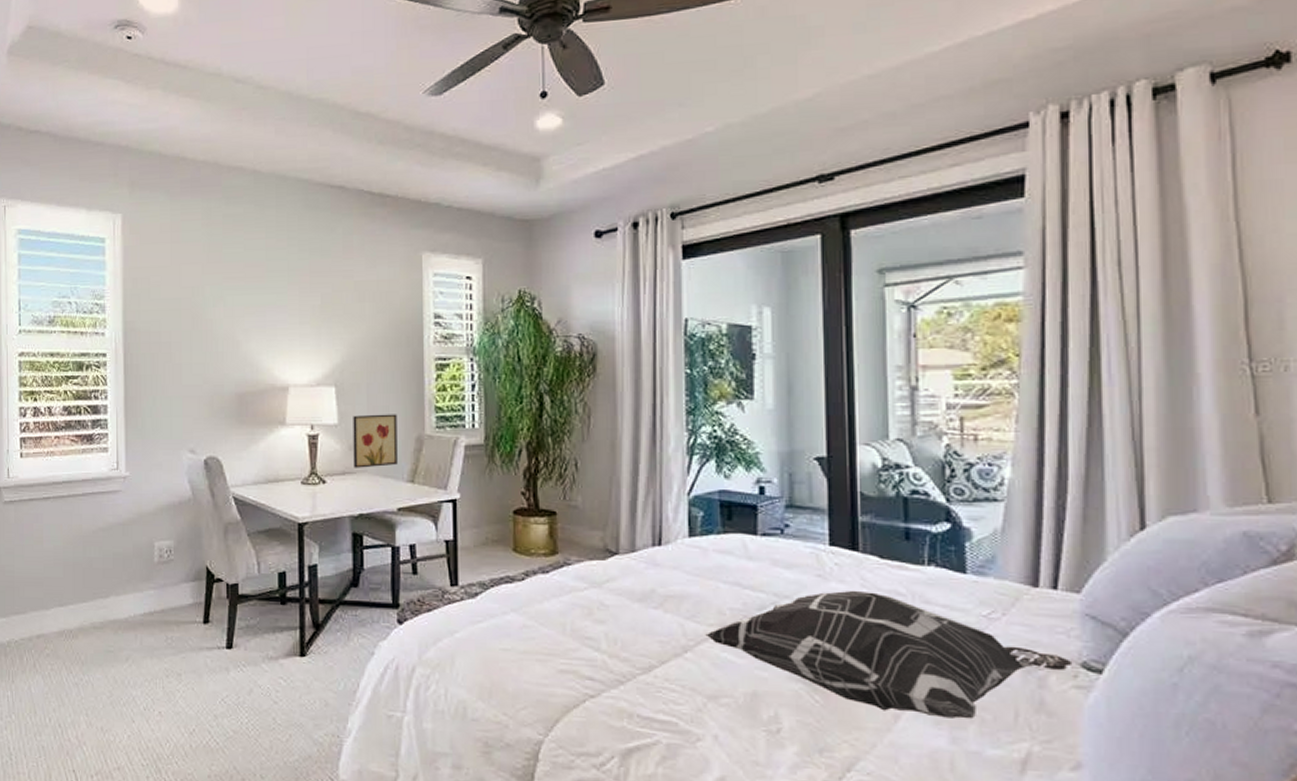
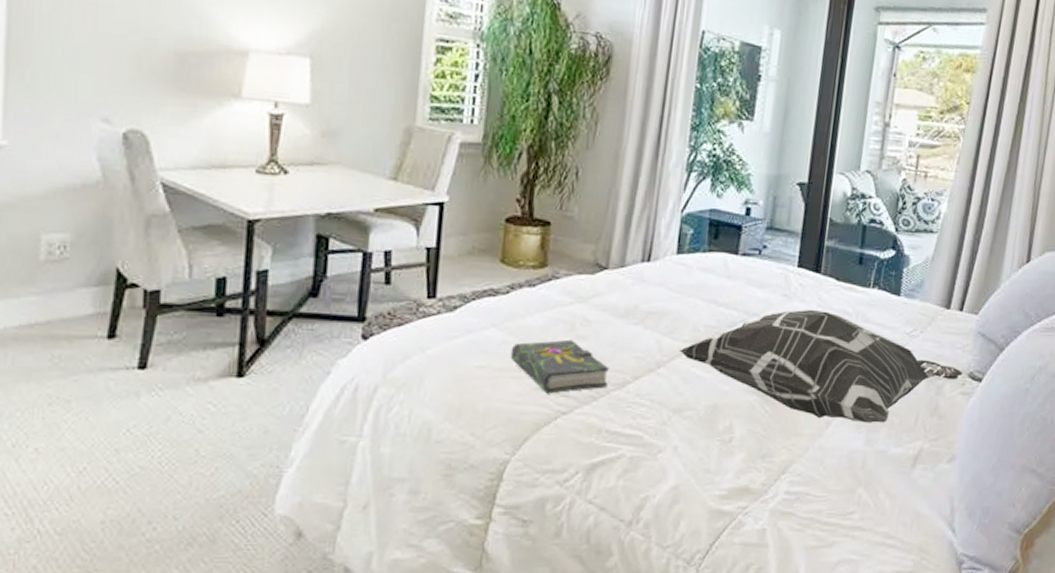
wall art: present [353,414,398,468] -> none [325,95,384,160]
book: none [532,623,633,677] -> present [510,339,609,394]

